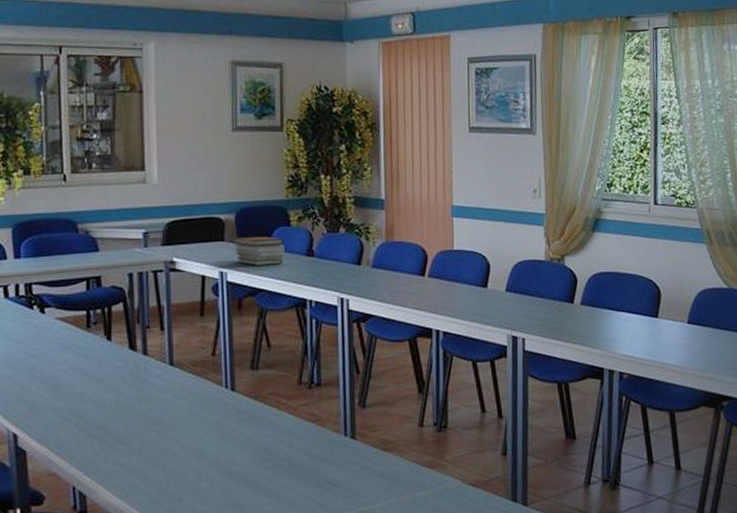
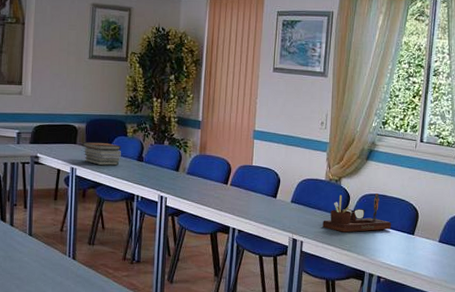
desk organizer: none [547,270,630,323] -> present [323,192,391,233]

